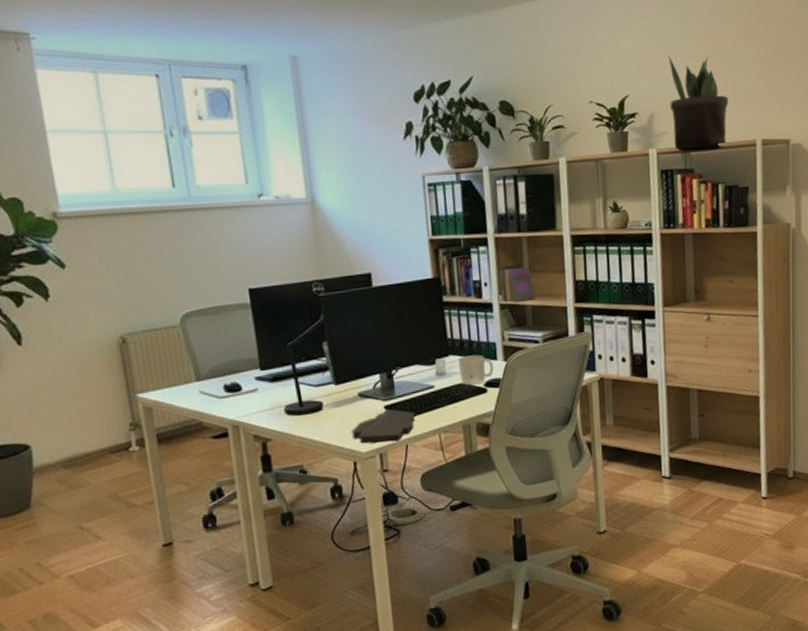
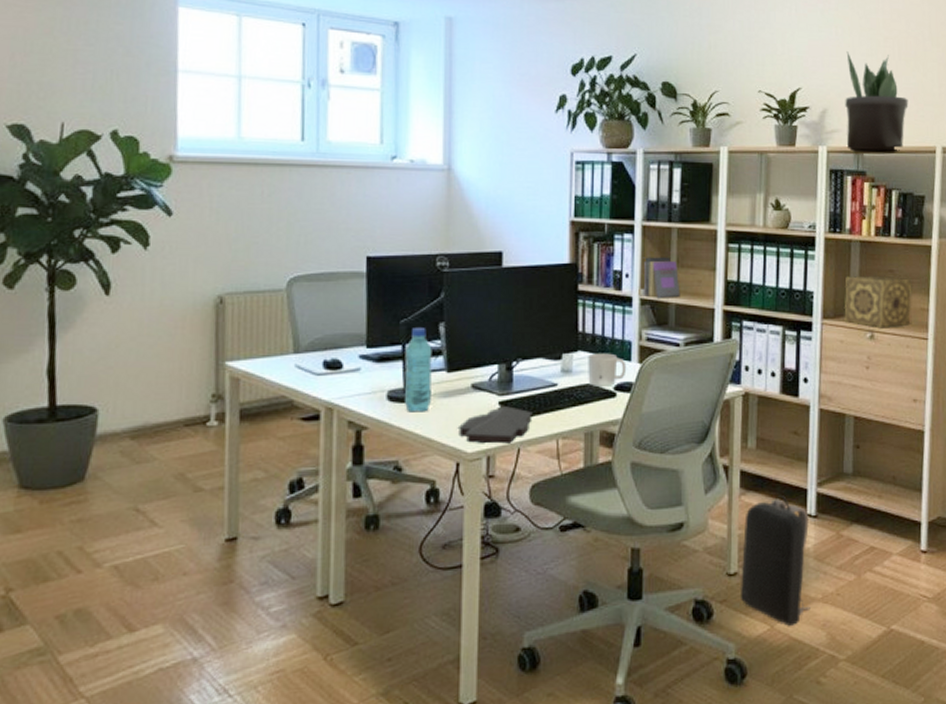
water bottle: none [295,348,325,423] -> present [404,328,432,412]
backpack: none [609,463,671,569] -> present [739,496,810,626]
decorative box: none [682,263,742,311] -> present [844,275,911,329]

